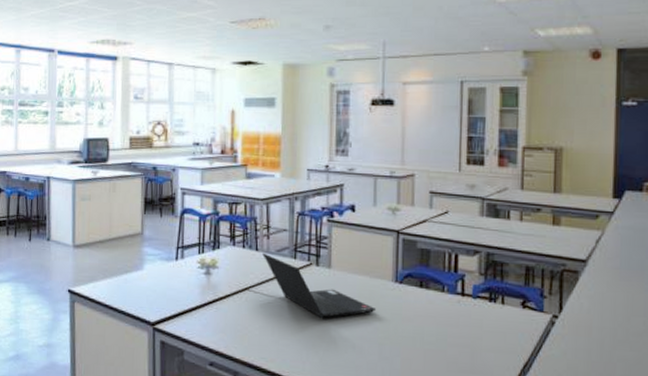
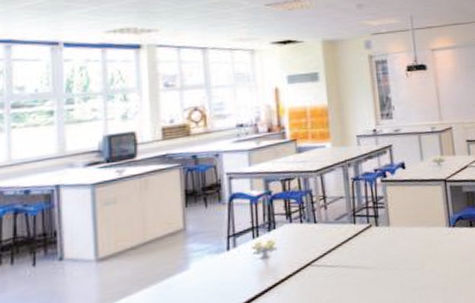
laptop computer: present [262,253,377,319] -> none [321,224,436,278]

